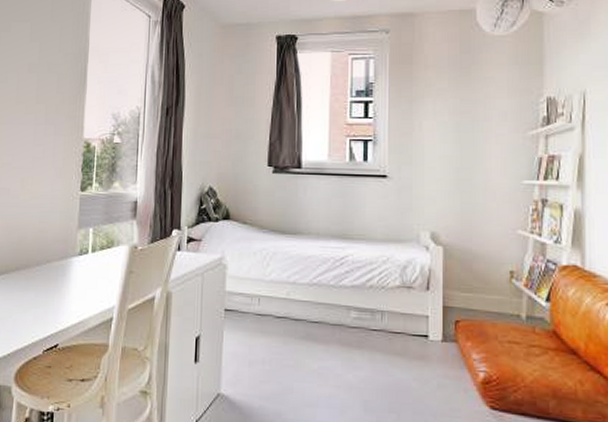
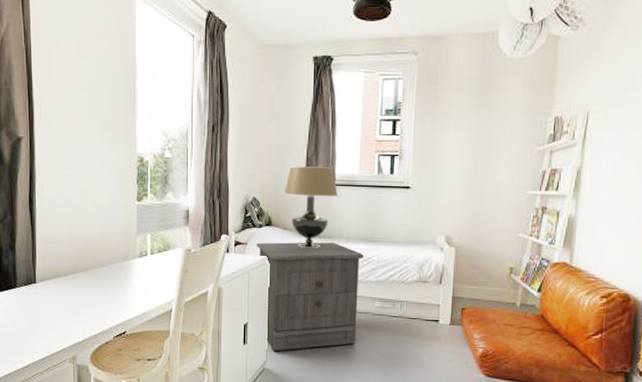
nightstand: none [211,238,336,373] -> present [256,242,364,352]
table lamp: none [243,152,305,246] -> present [283,166,338,248]

